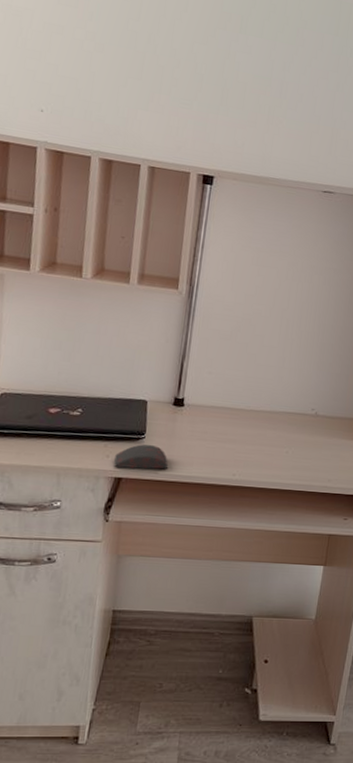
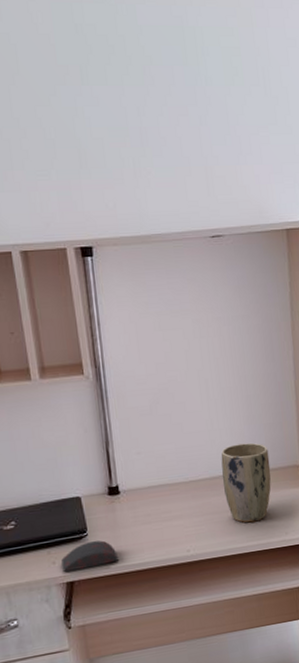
plant pot: none [280,385,331,463] -> present [221,442,271,523]

